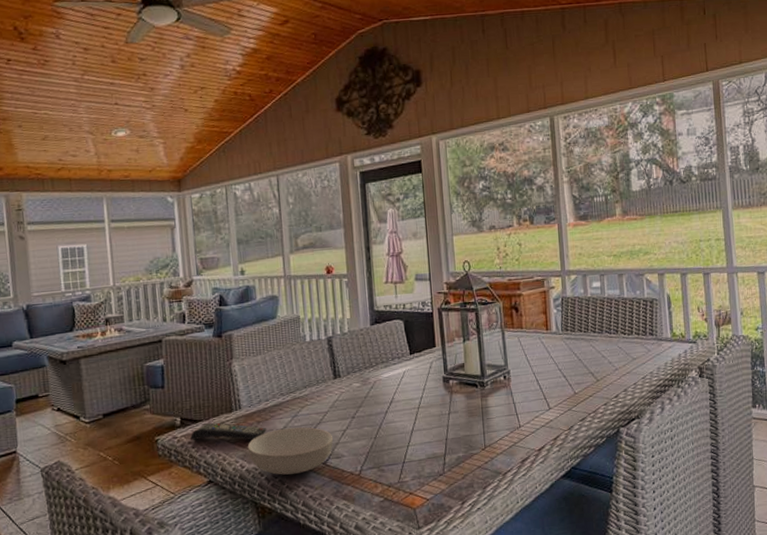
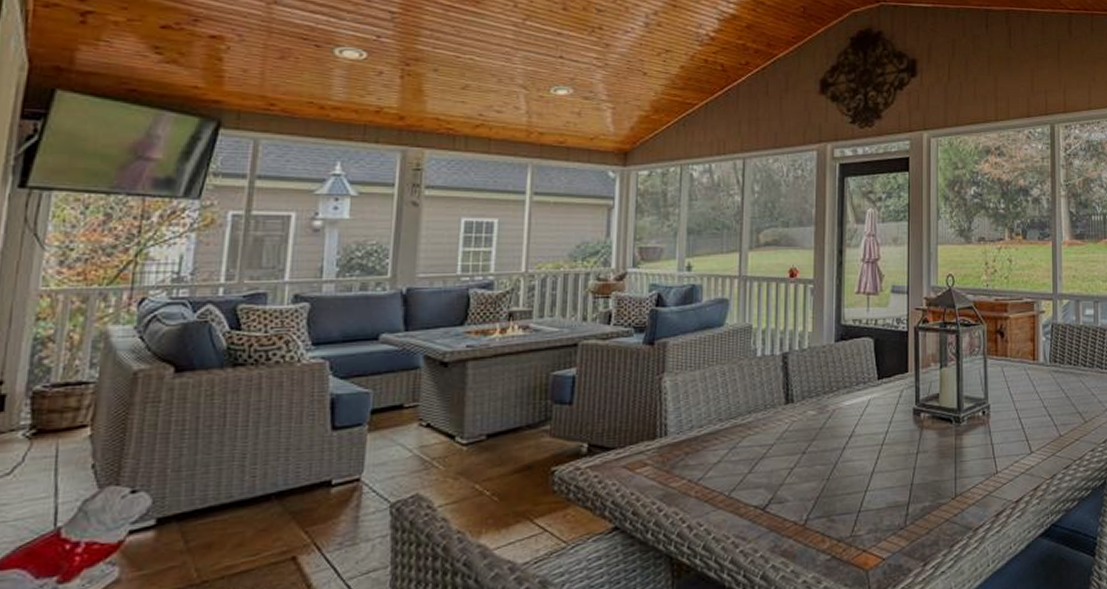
remote control: present [190,422,267,441] -> none [598,452,697,477]
serving bowl: present [247,427,334,475] -> none [669,461,777,523]

